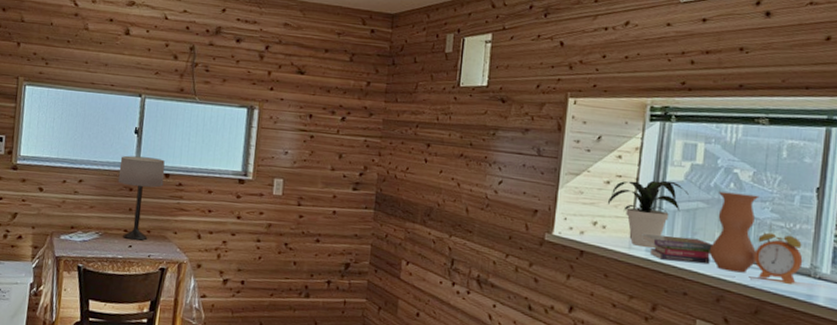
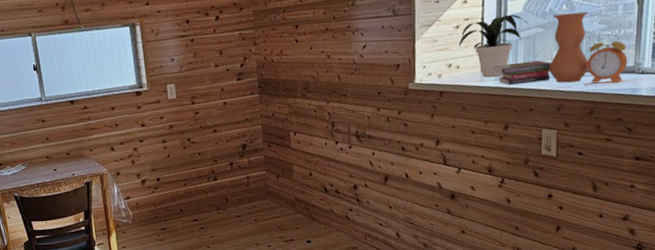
table lamp: present [118,155,165,241] -> none [27,88,71,165]

